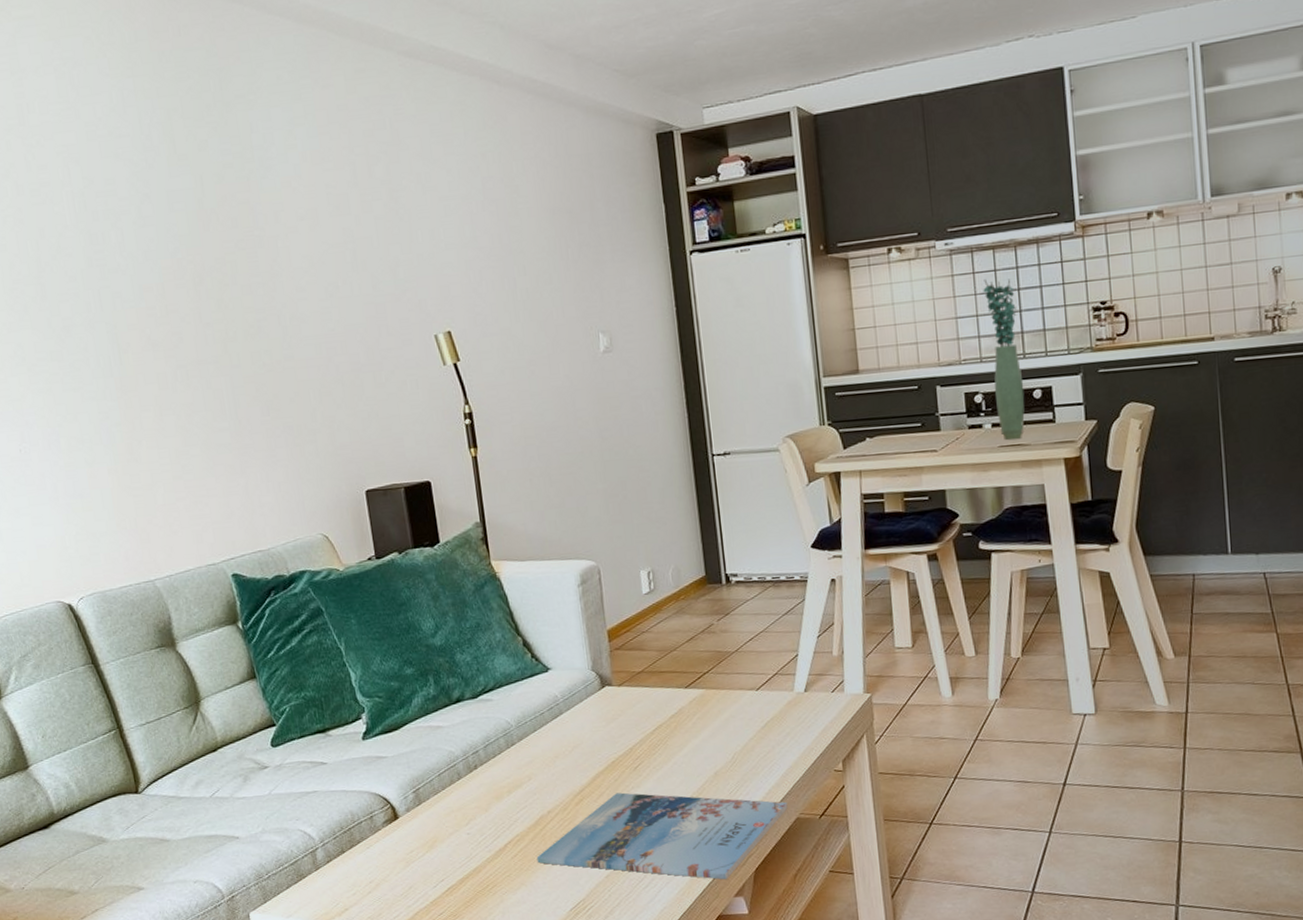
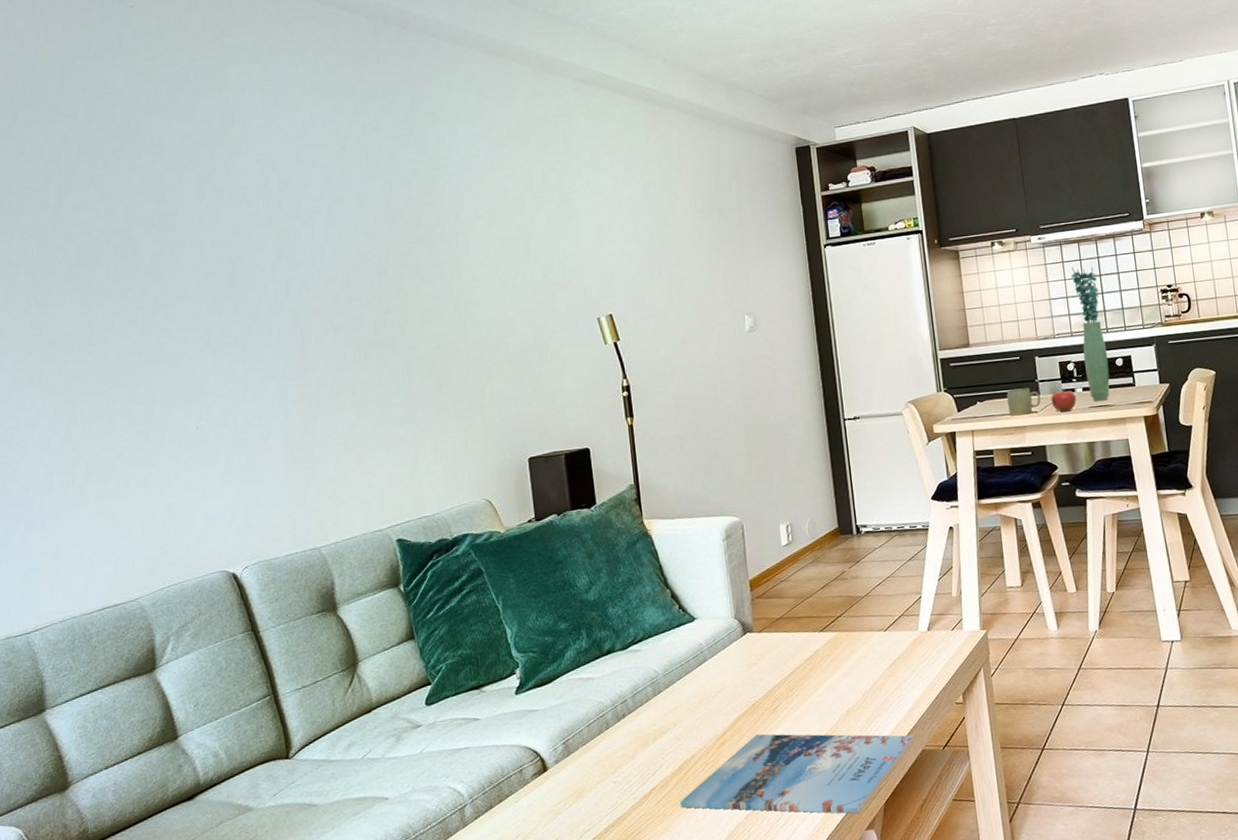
mug: none [901,422,942,456] -> present [1007,387,1041,417]
fruit: none [953,422,984,451] -> present [1050,387,1077,412]

